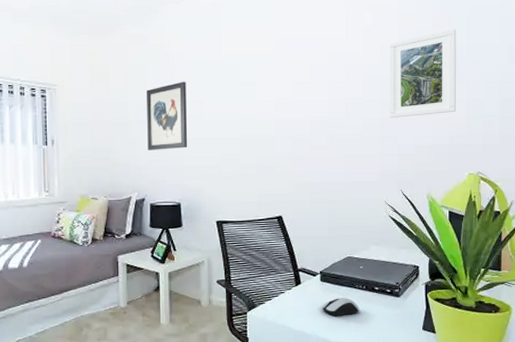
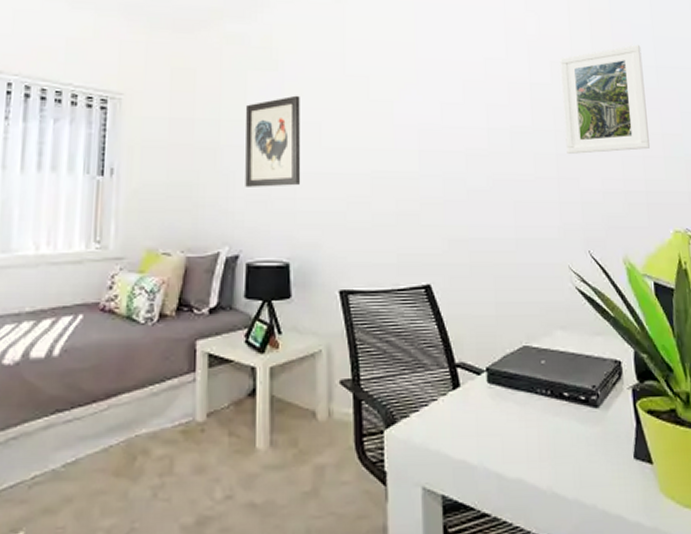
computer mouse: present [321,297,360,317] -> none [490,408,545,438]

